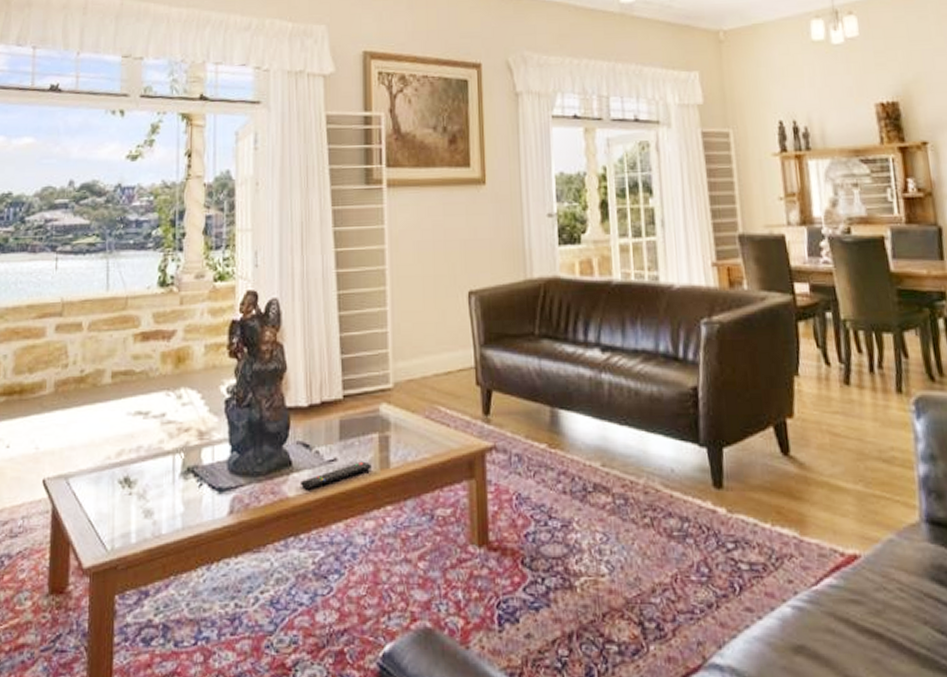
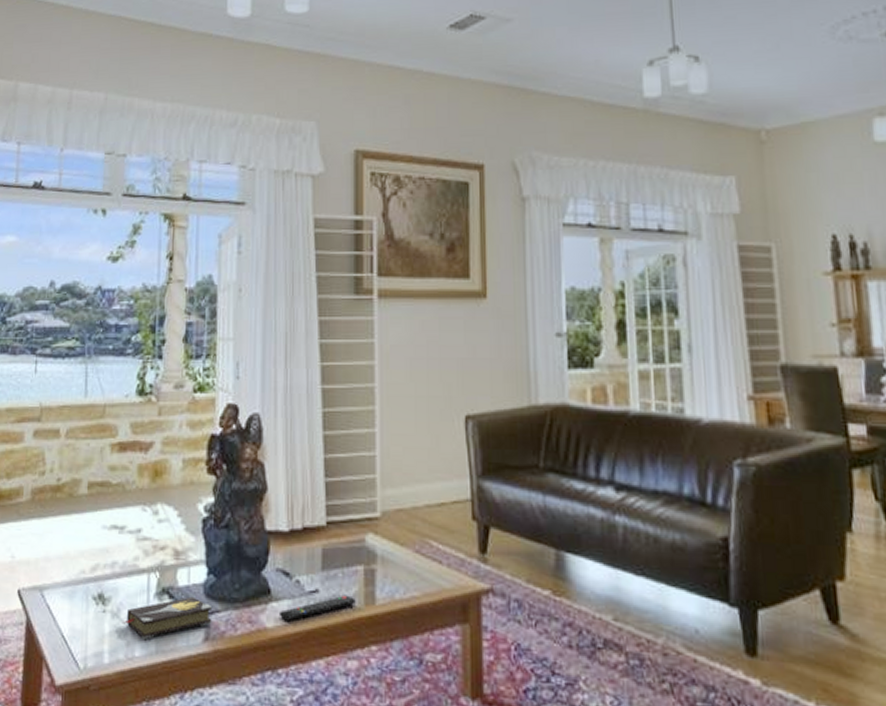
hardback book: none [148,473,237,517] -> present [121,596,213,639]

